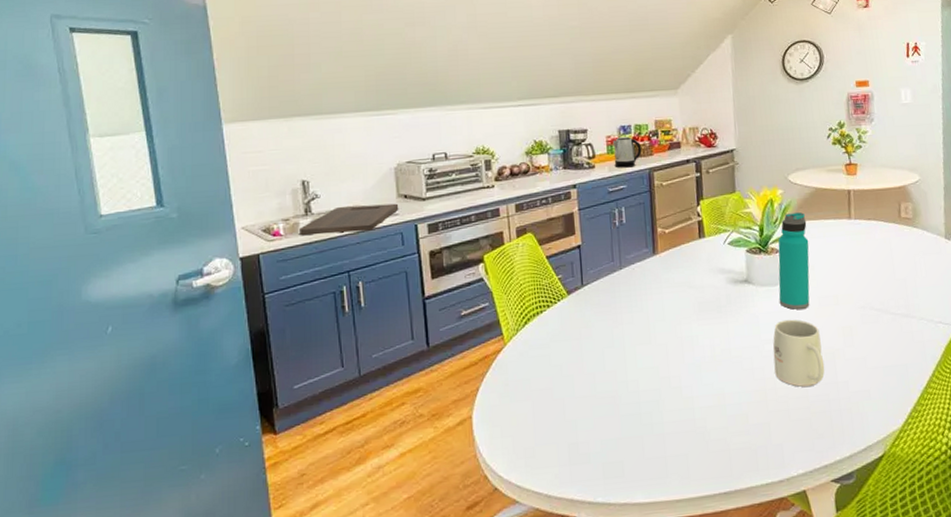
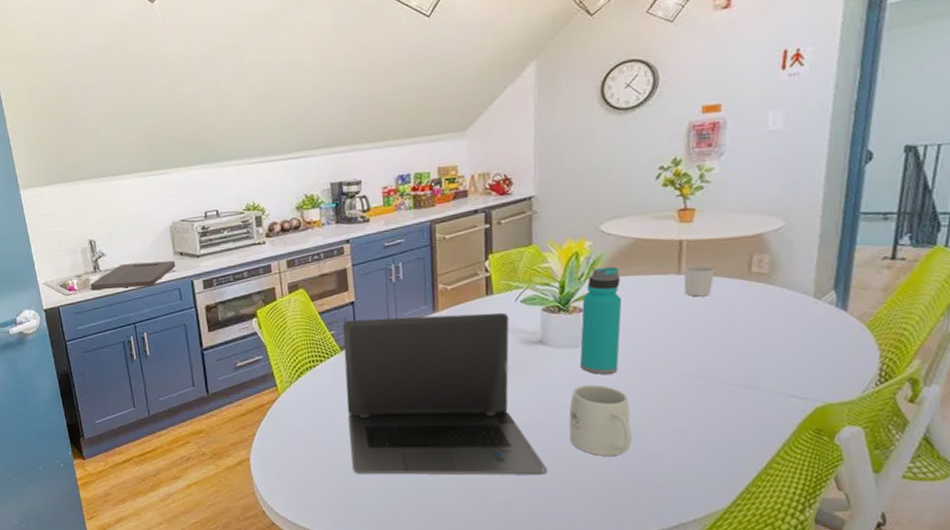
laptop computer: none [569,254,758,424] -> present [342,312,548,475]
kettle: present [612,136,642,168] -> none [389,186,422,221]
cup: none [853,211,876,239] -> present [683,265,715,297]

